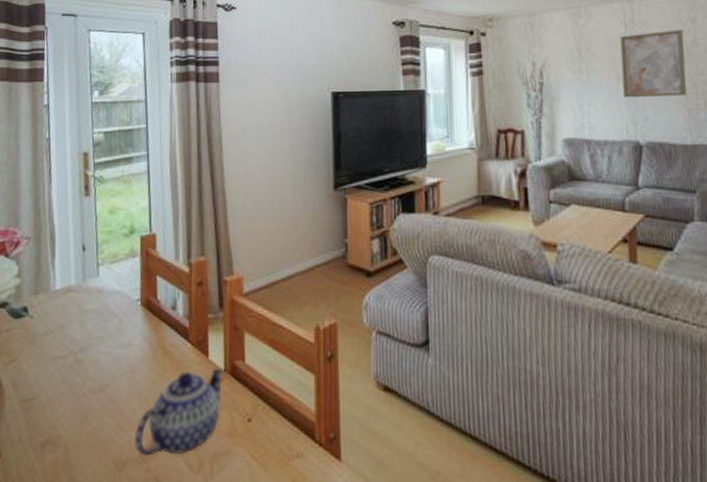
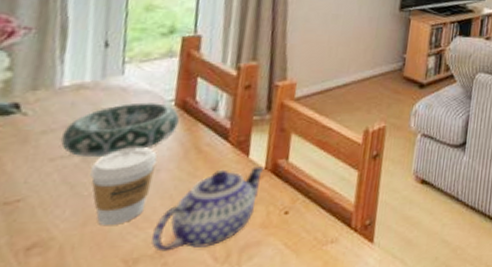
decorative bowl: none [58,303,146,358] -> present [60,102,179,158]
coffee cup: none [82,347,132,425] -> present [90,147,157,225]

